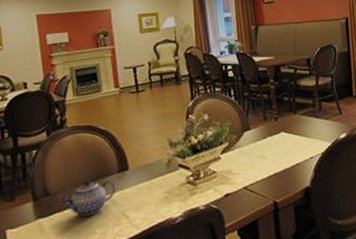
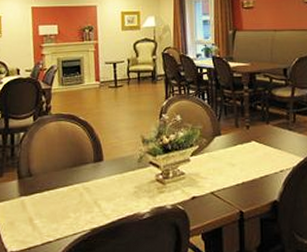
teapot: present [59,180,116,217] -> none [40,166,91,201]

